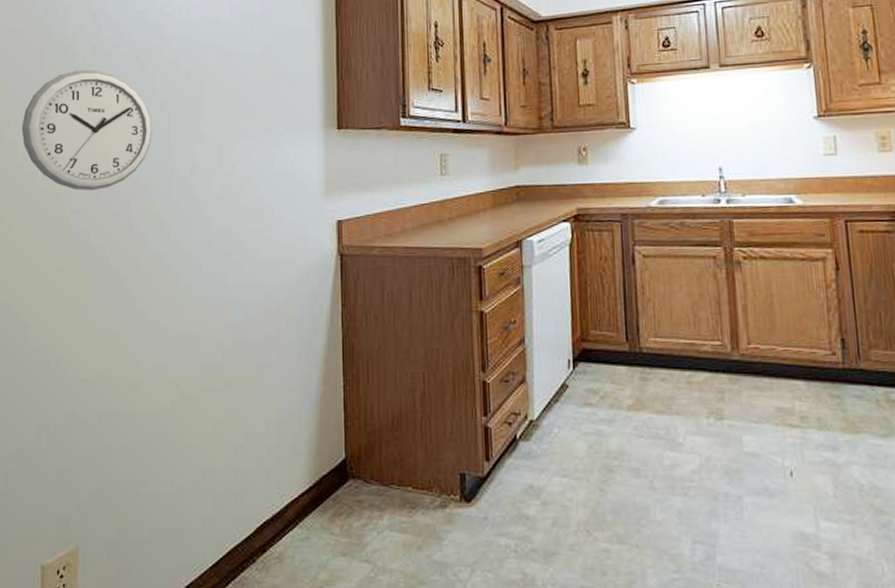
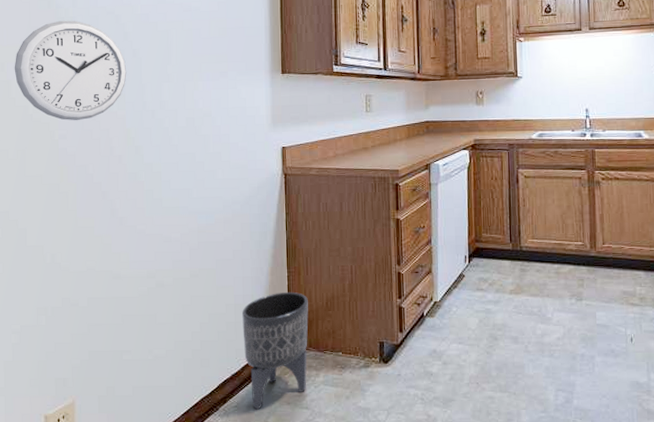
planter: none [287,406,370,562] -> present [242,291,308,410]

